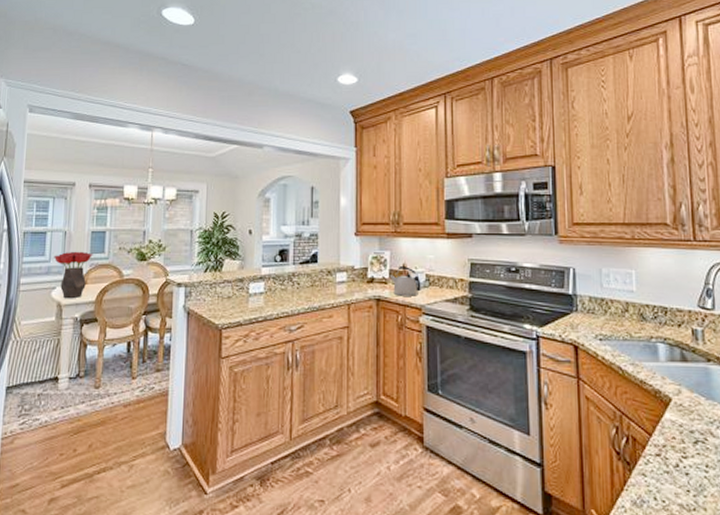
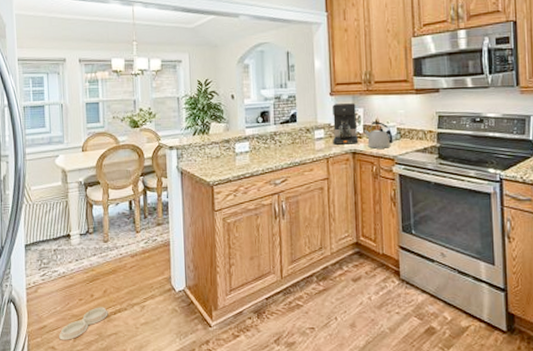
pet bowl: none [32,464,91,504] -> present [59,307,108,341]
bouquet: present [53,251,94,299] -> none [53,121,90,165]
coffee maker: none [356,245,383,290] -> present [333,103,359,145]

